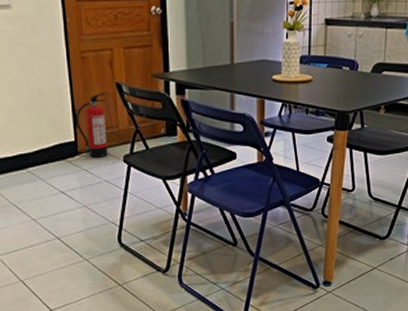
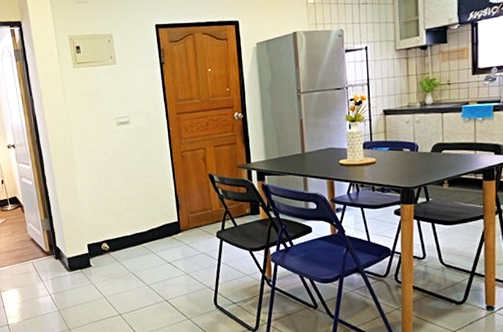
fire extinguisher: present [75,93,108,159] -> none [178,182,204,235]

